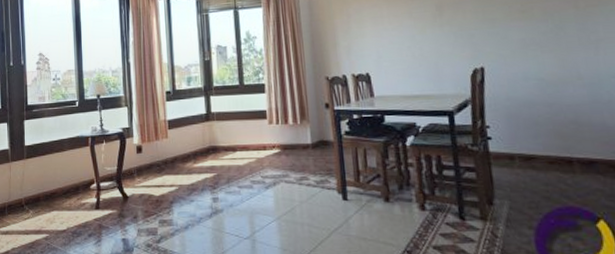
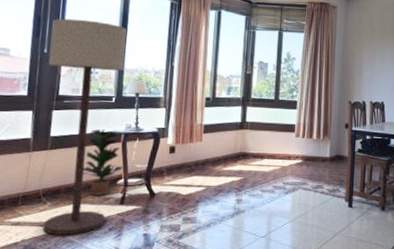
floor lamp: none [14,28,83,242] -> present [43,18,128,235]
potted plant: none [57,134,94,201] -> present [82,129,123,195]

